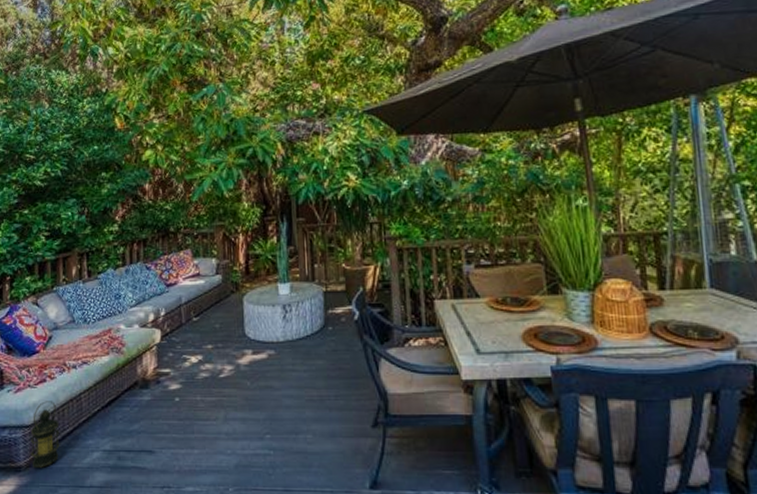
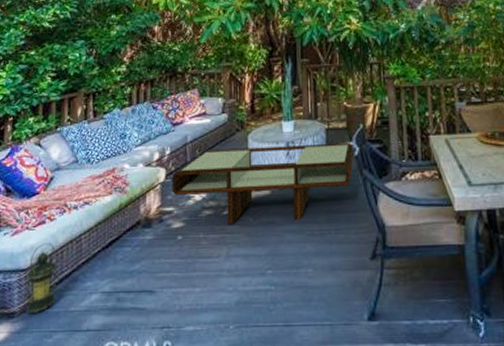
coffee table: none [167,306,354,389] -> present [172,142,354,226]

